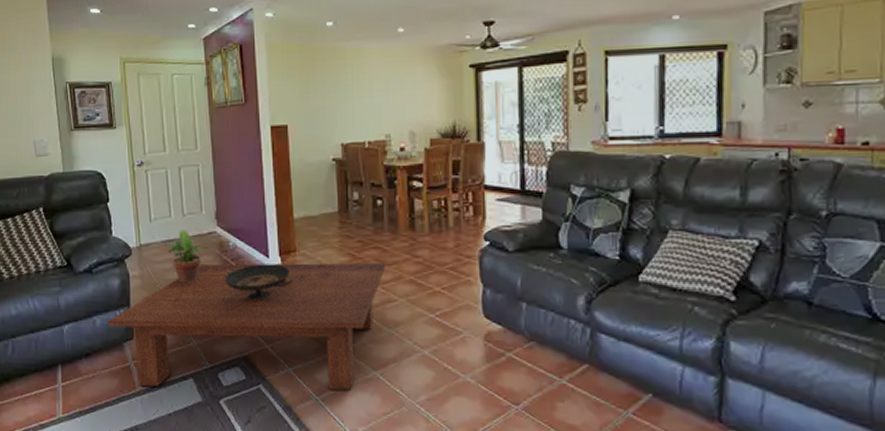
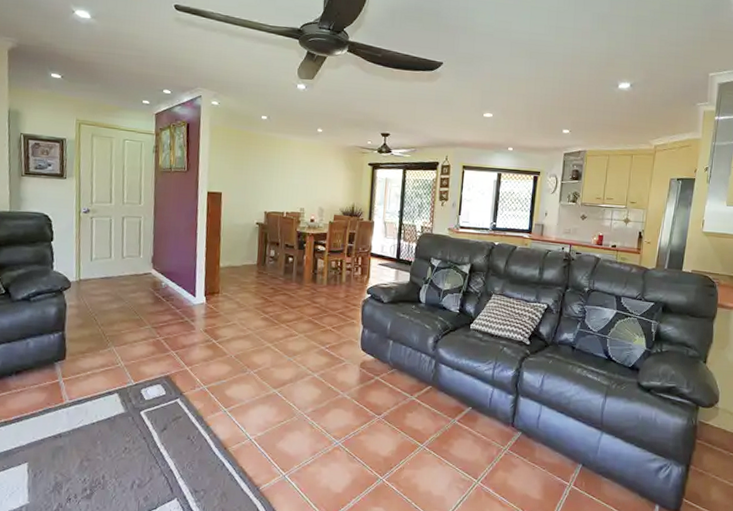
coffee table: present [108,262,386,390] -> none [41,299,291,404]
potted plant: present [164,230,210,282] -> none [102,269,144,313]
decorative bowl: present [224,264,294,301] -> none [154,301,215,331]

